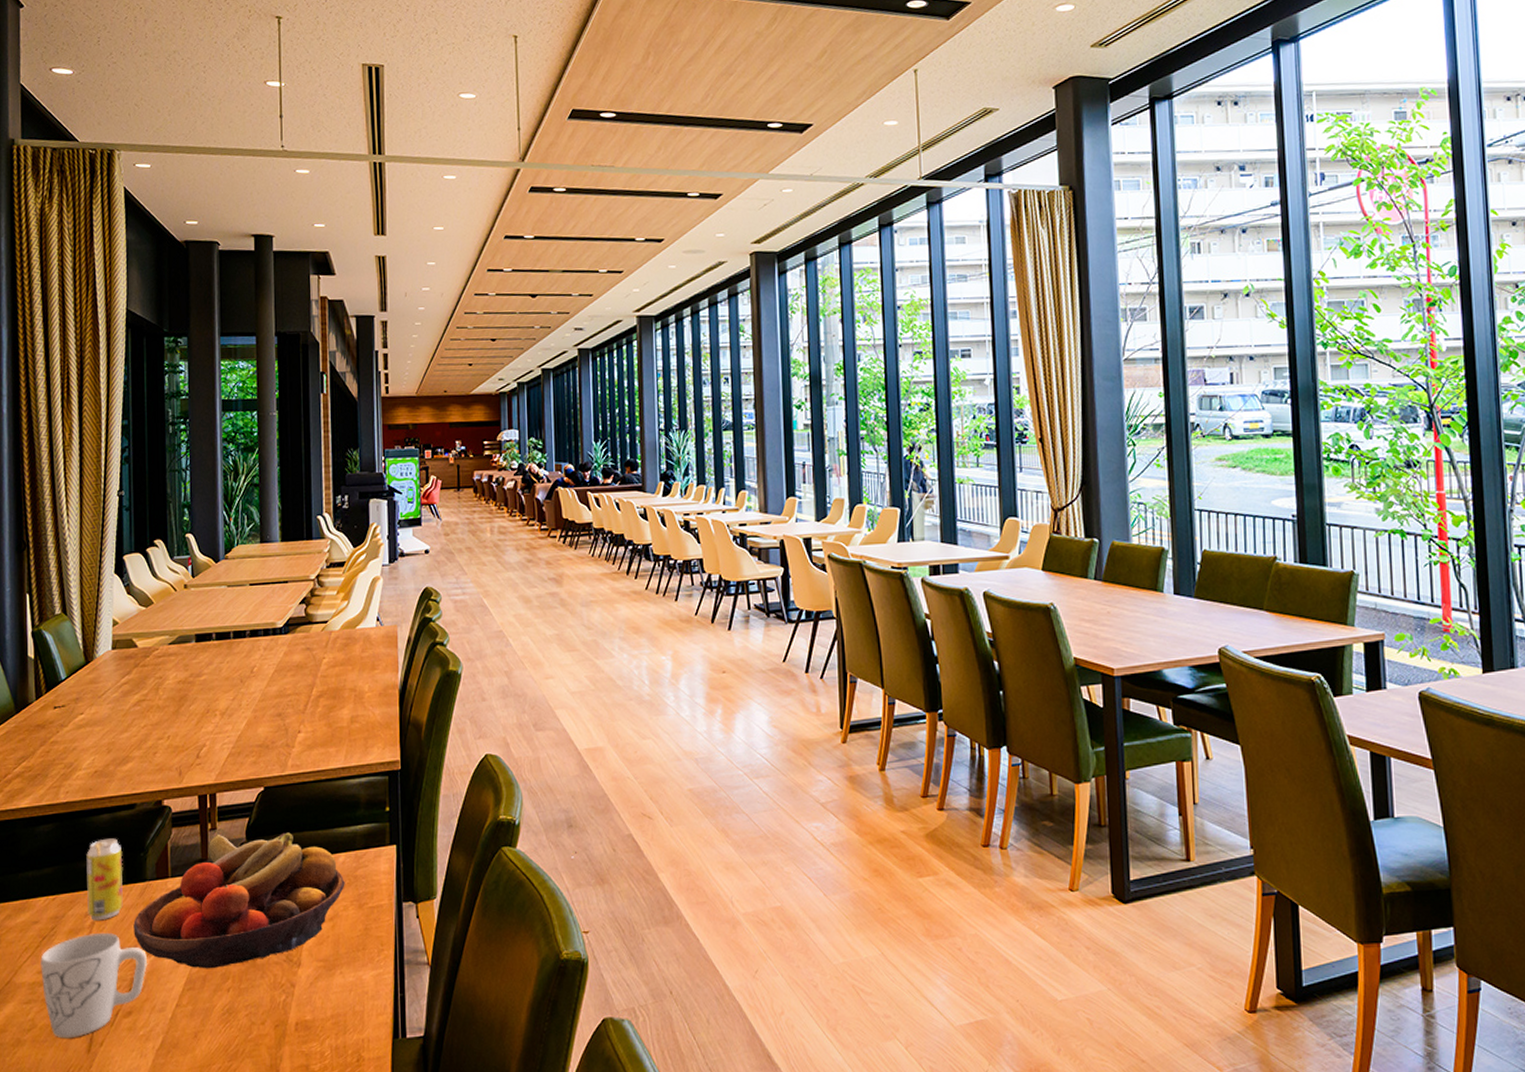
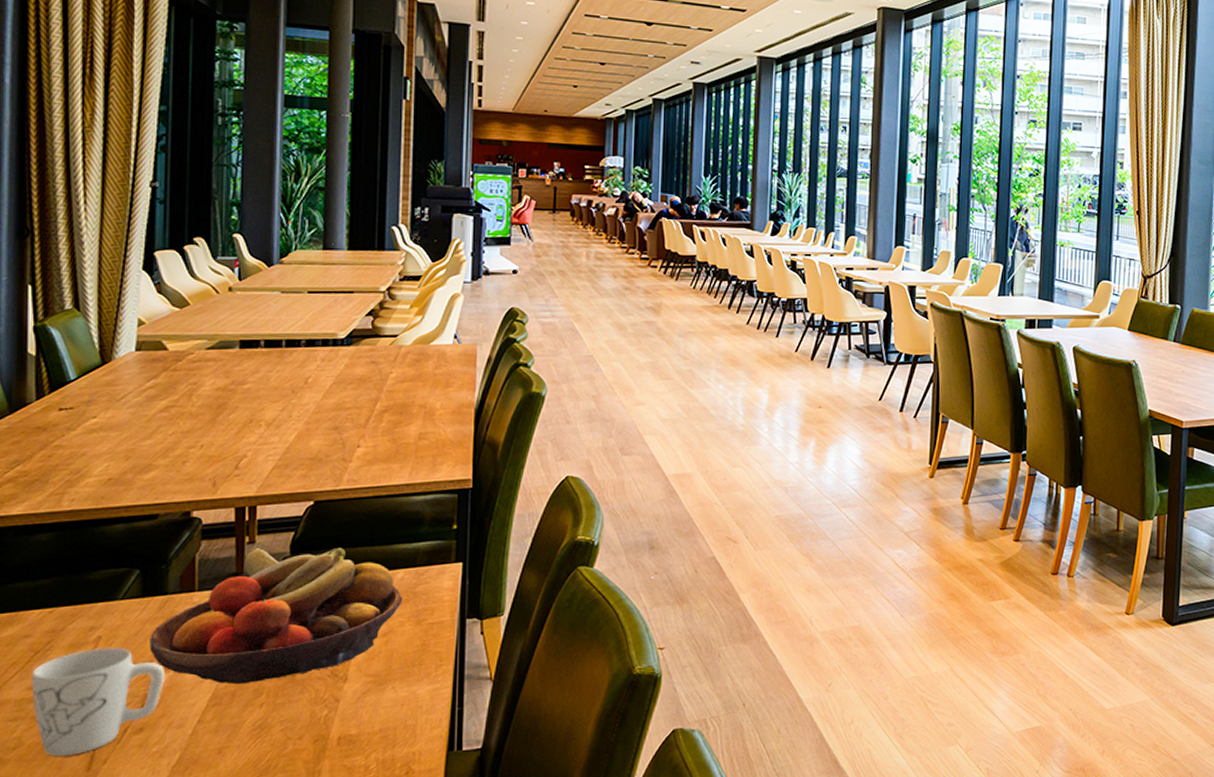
beverage can: present [86,838,123,921] -> none [93,549,140,635]

